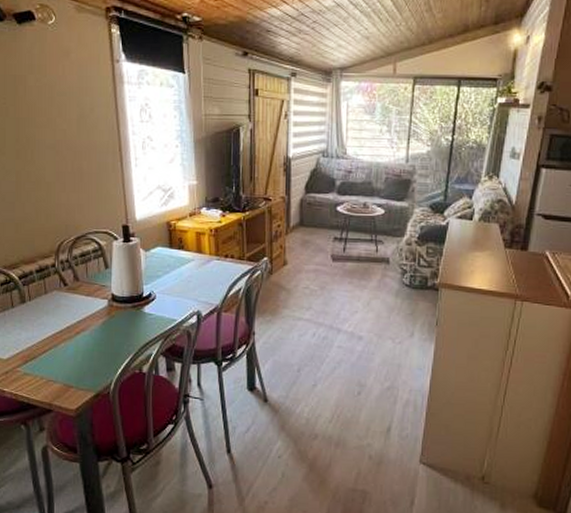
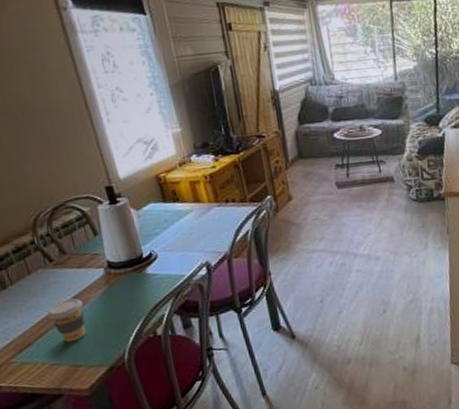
coffee cup: none [54,323,84,363] -> present [47,298,86,343]

